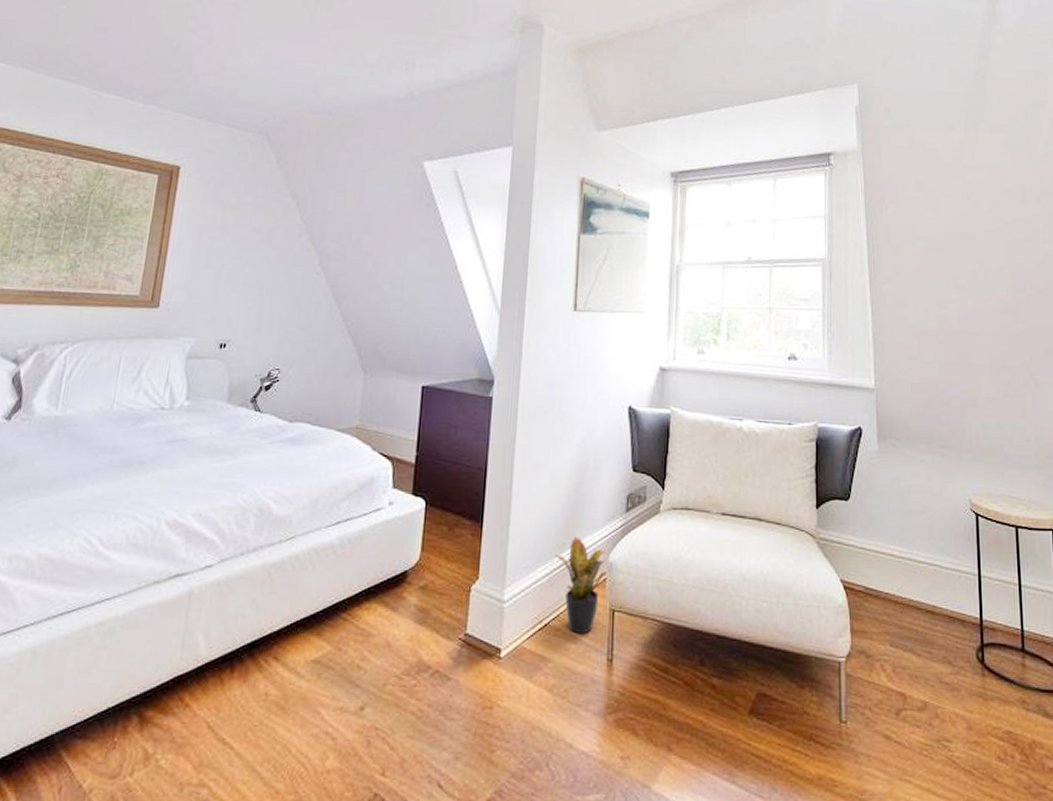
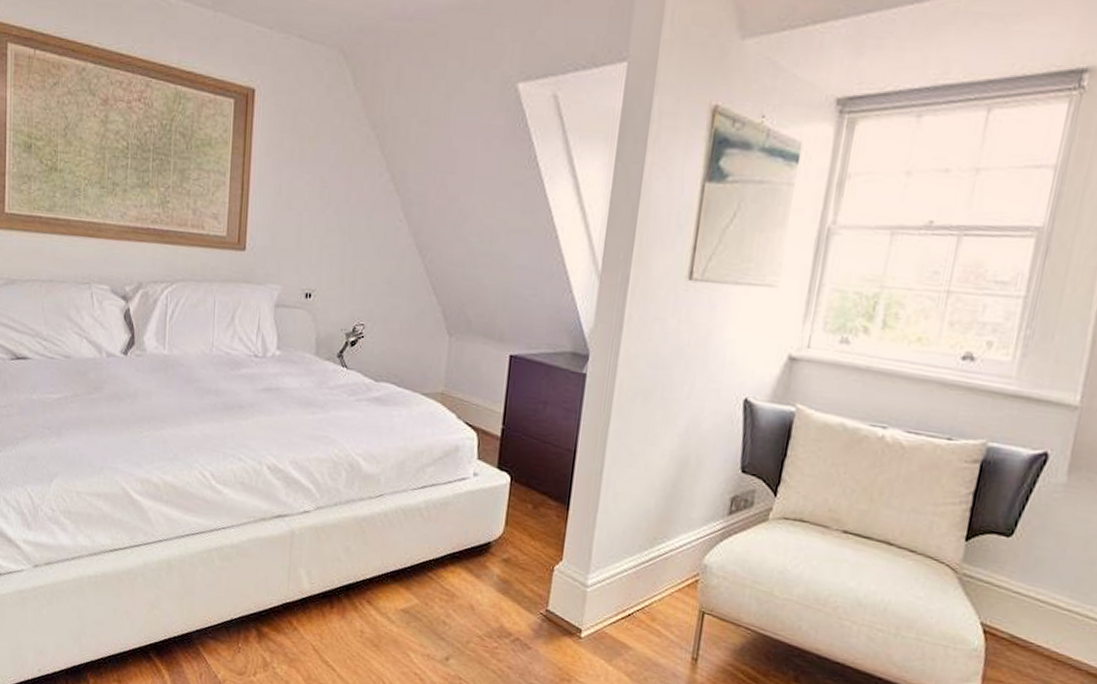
potted plant: present [555,536,609,633] -> none [644,532,704,630]

